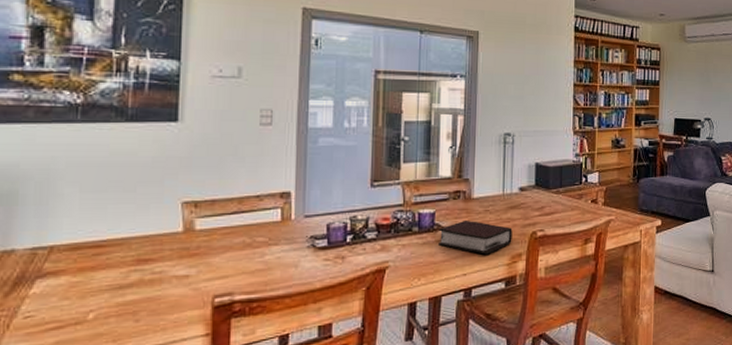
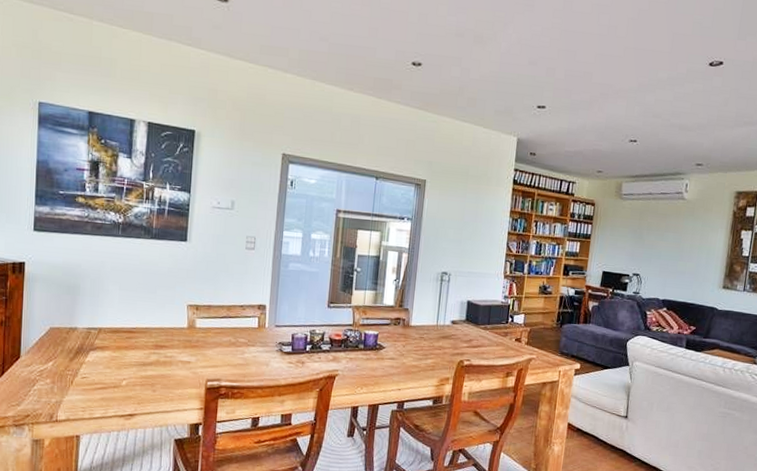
bible: present [438,219,512,255] -> none [379,343,443,375]

